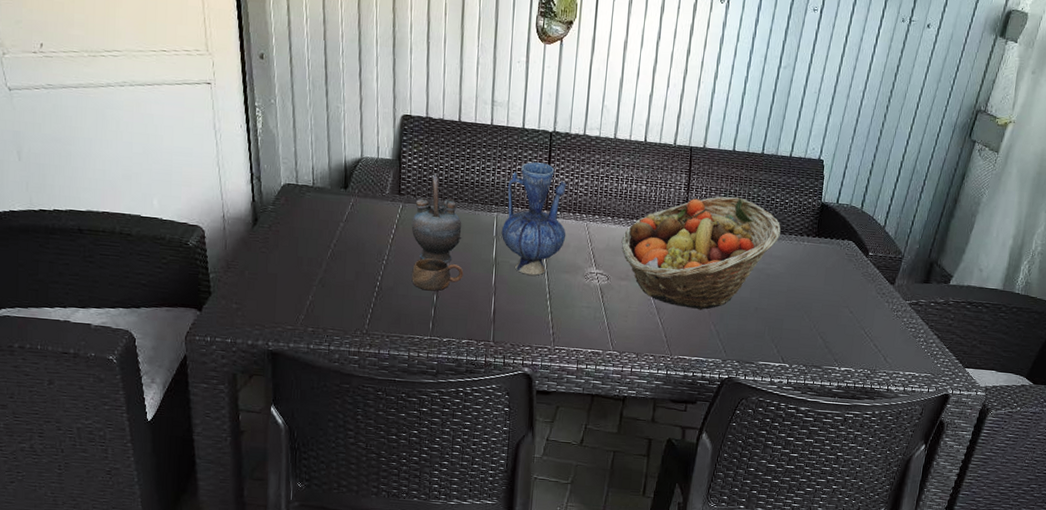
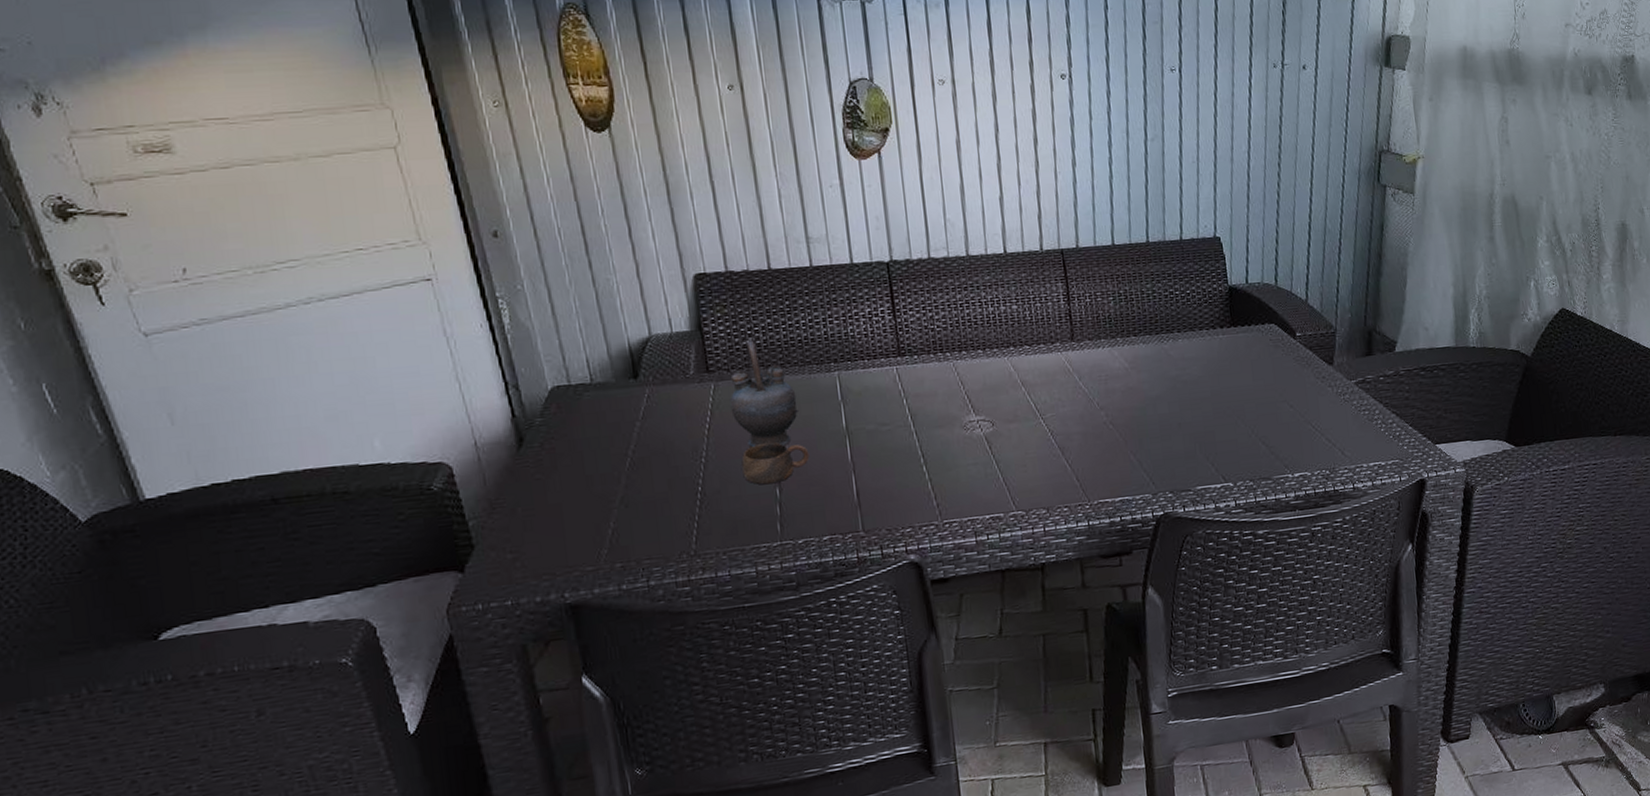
vase: present [501,162,567,276] -> none [845,300,931,440]
fruit basket: present [621,196,781,310] -> none [1000,297,1189,441]

